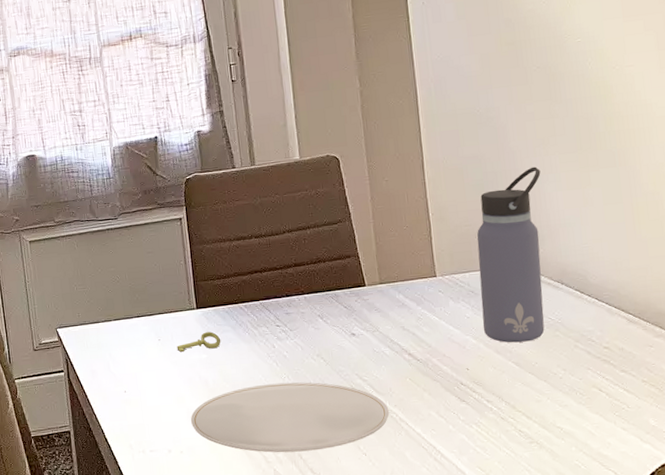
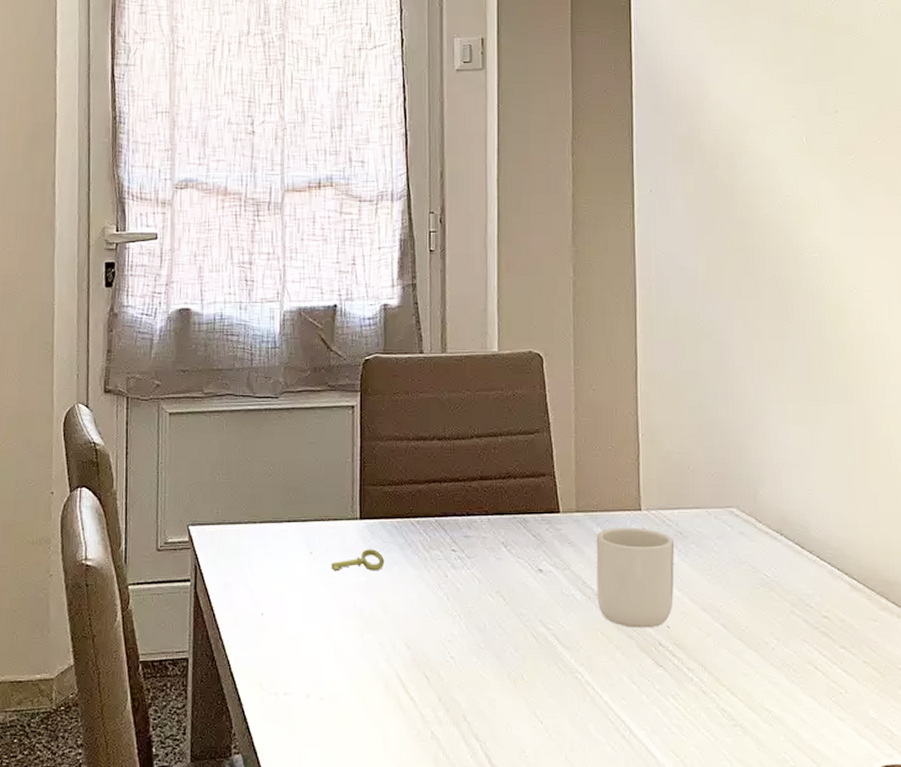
plate: present [191,382,390,453] -> none [338,621,574,712]
mug: none [399,291,471,373] -> present [596,527,675,628]
water bottle: present [476,166,545,343] -> none [689,393,766,601]

